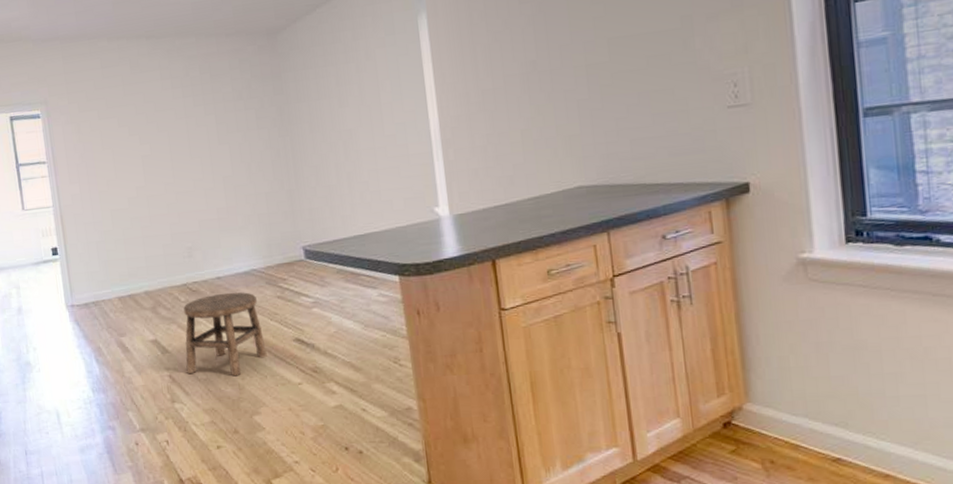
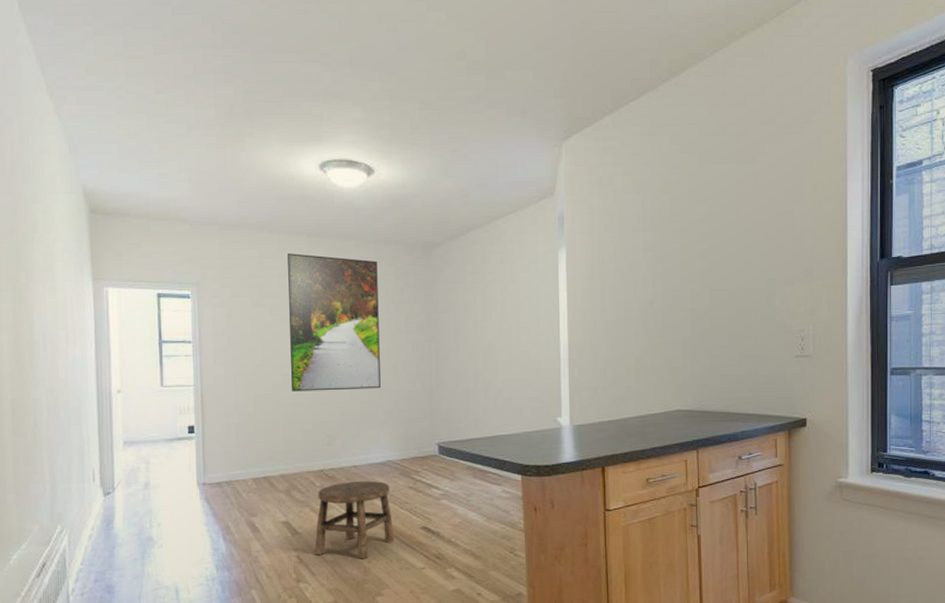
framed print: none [128,55,237,204] -> present [286,253,381,392]

